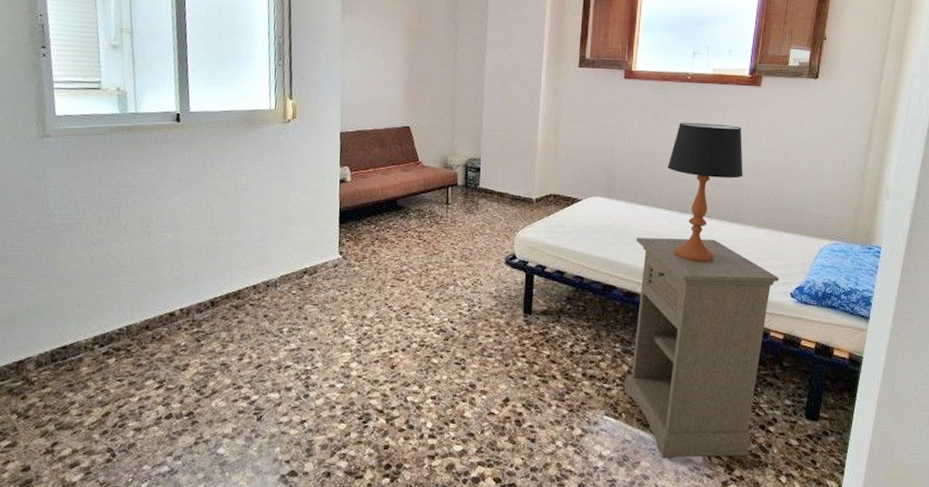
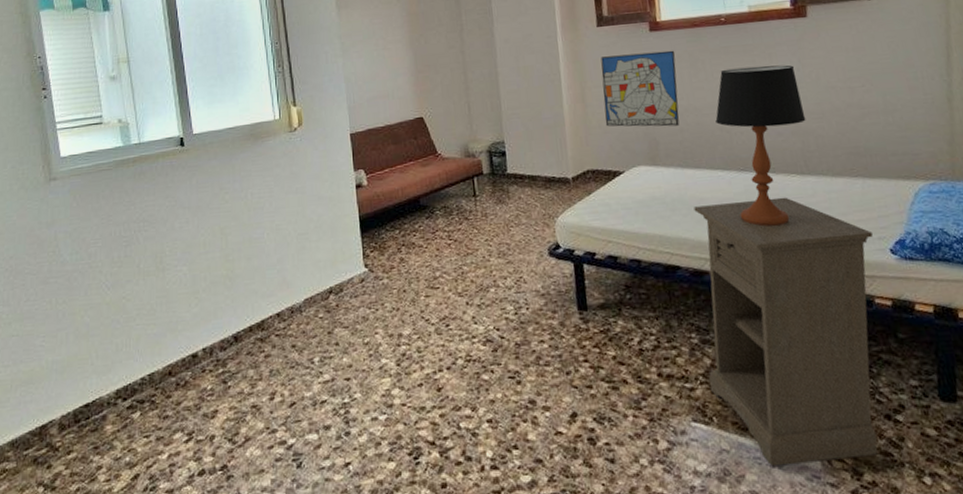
wall art: none [572,95,643,166] -> present [600,50,680,127]

